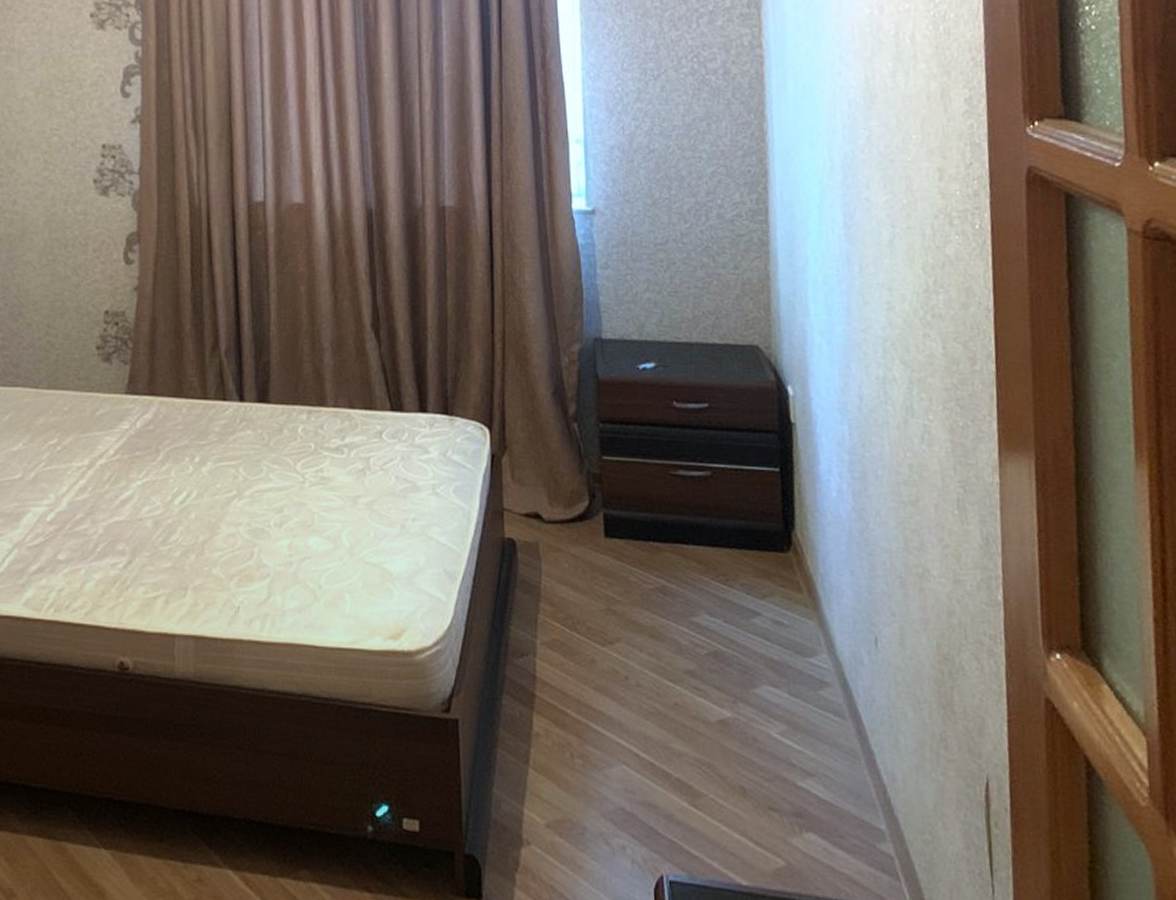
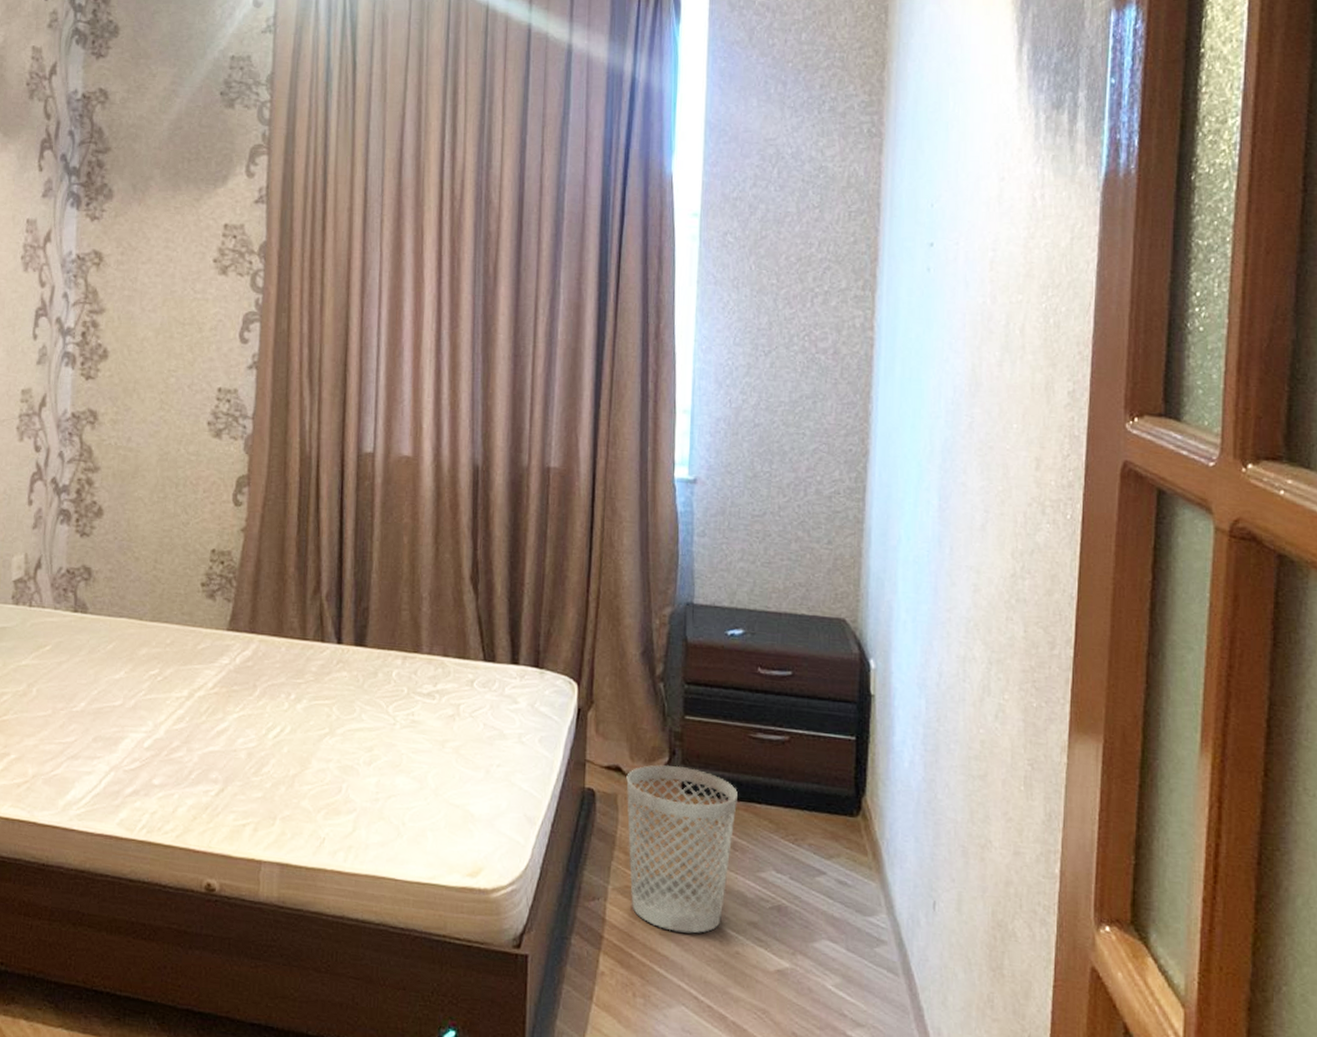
wastebasket: none [547,508,663,686] -> present [626,764,738,934]

